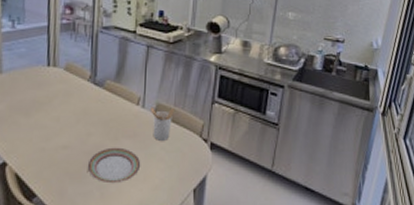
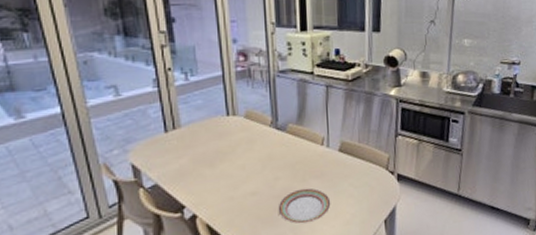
utensil holder: present [151,107,174,141] -> none [335,145,359,178]

